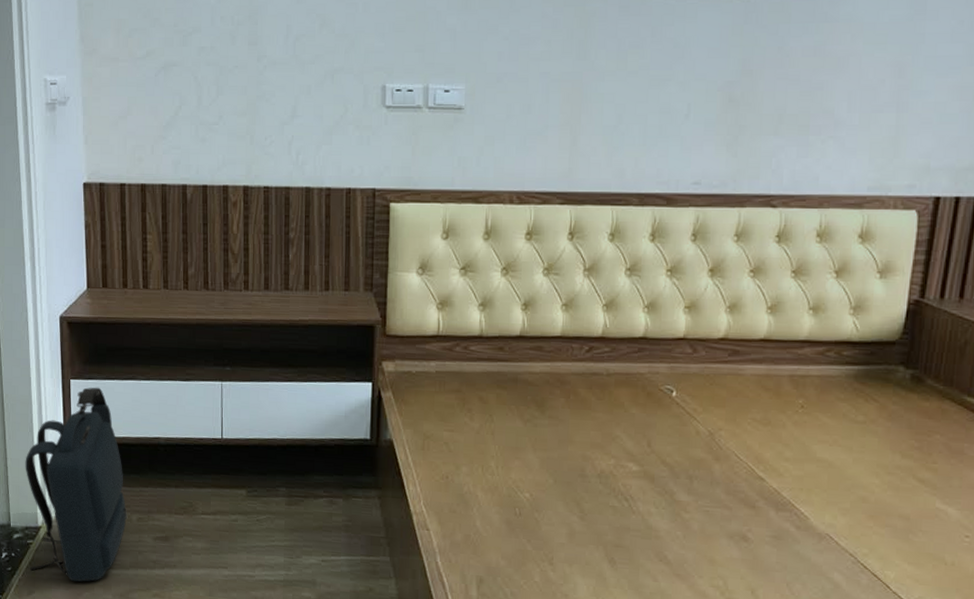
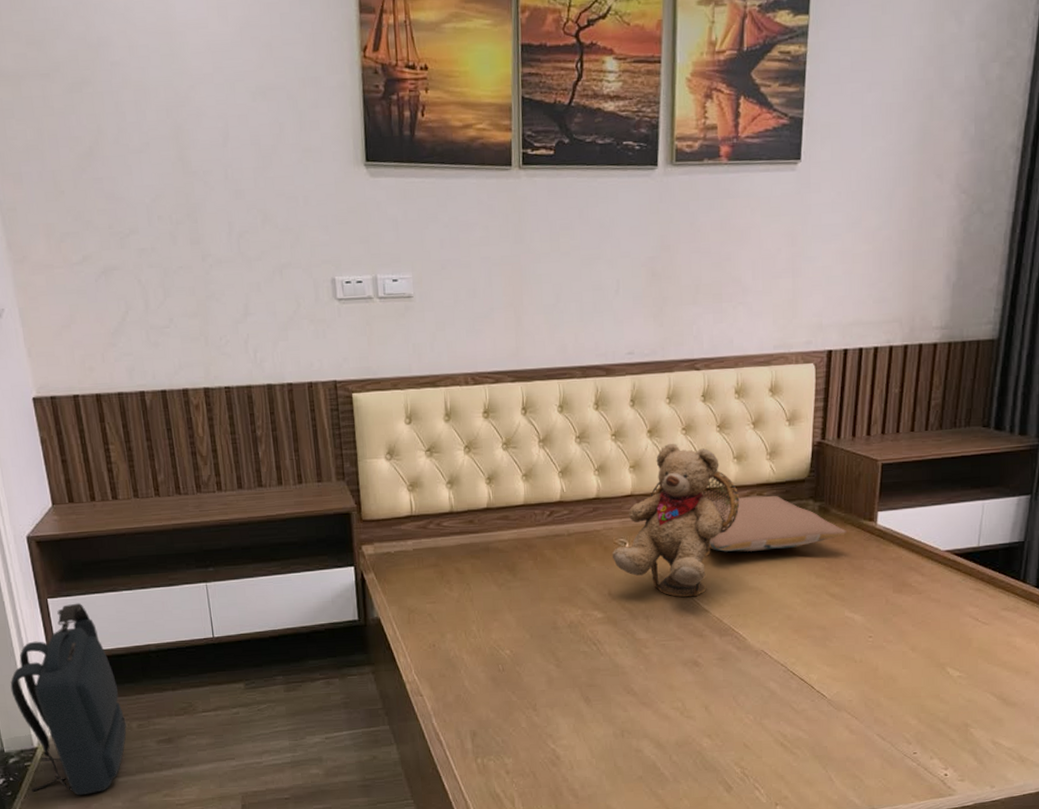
teddy bear: none [655,286,813,462] -> present [611,444,740,598]
pillow: none [770,354,945,420] -> present [708,495,847,552]

